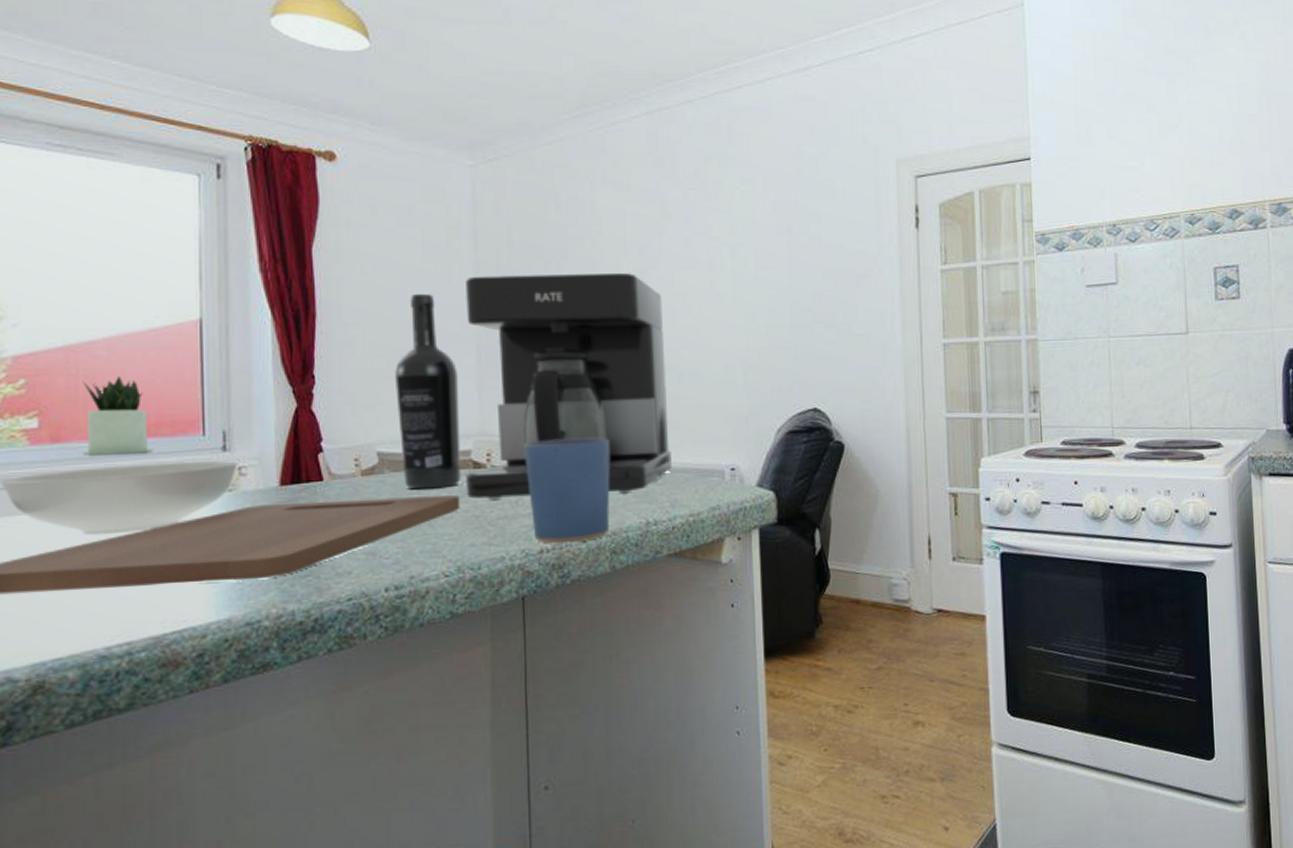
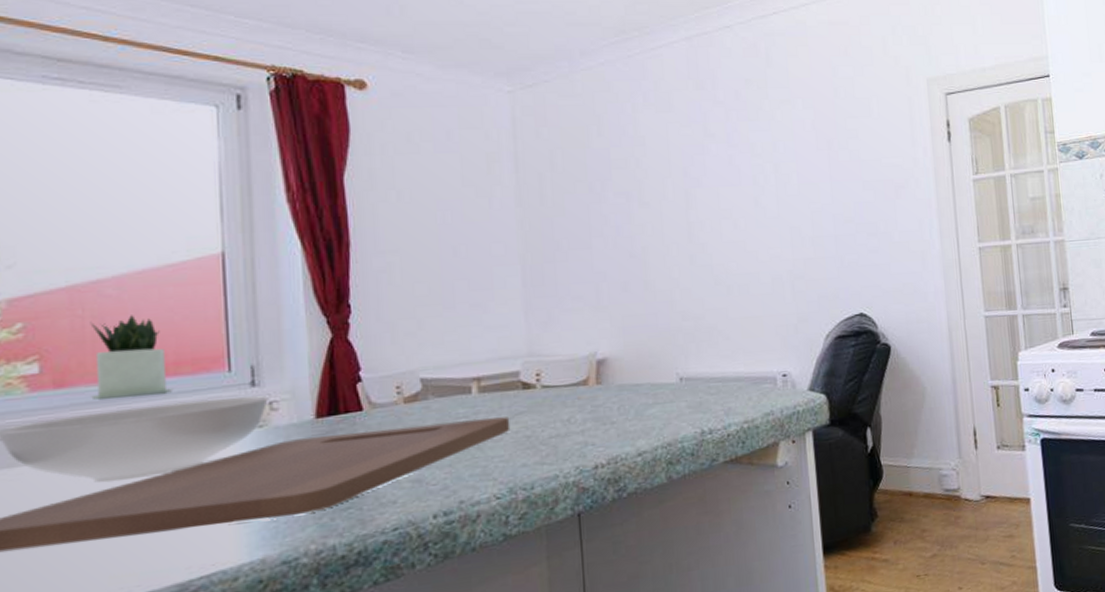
wine bottle: present [395,293,461,490] -> none [437,218,511,414]
coffee maker: present [466,272,672,500] -> none [508,191,724,420]
mug: present [525,438,610,544] -> none [575,352,665,459]

